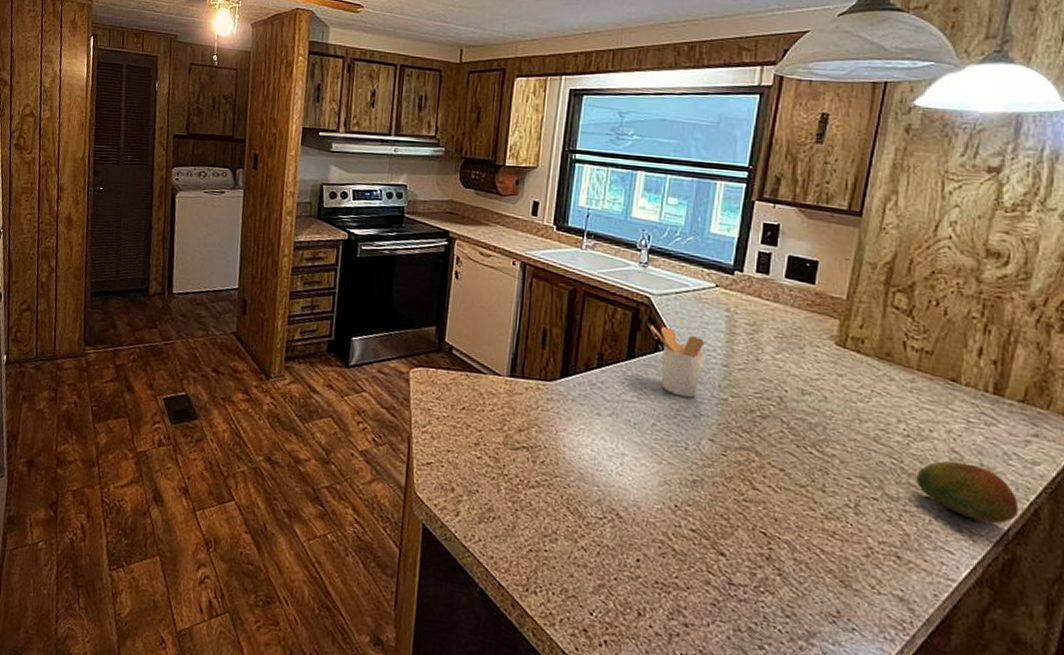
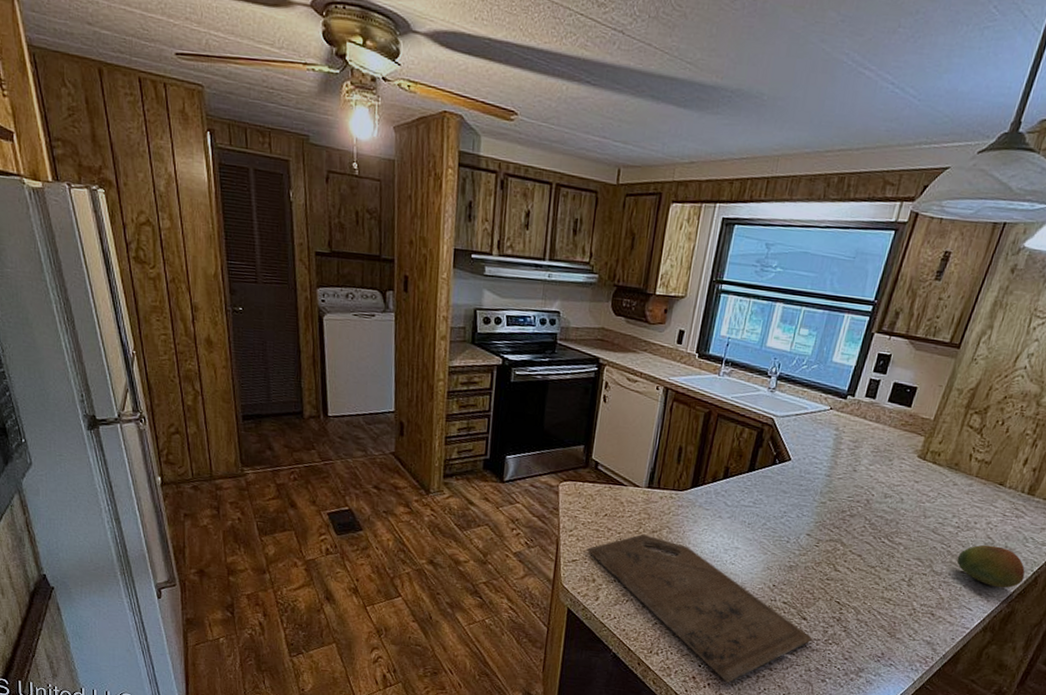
cutting board: none [442,433,738,642] -> present [586,534,813,683]
utensil holder: present [650,324,705,398] -> none [771,442,815,502]

